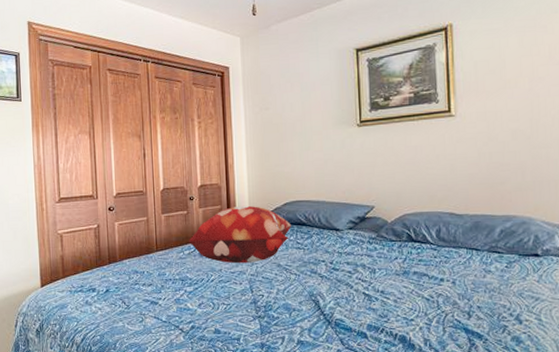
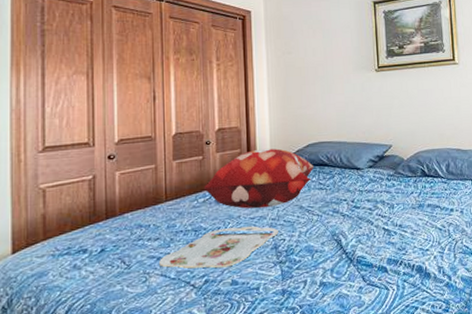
serving tray: none [153,280,257,316] -> present [159,226,278,269]

